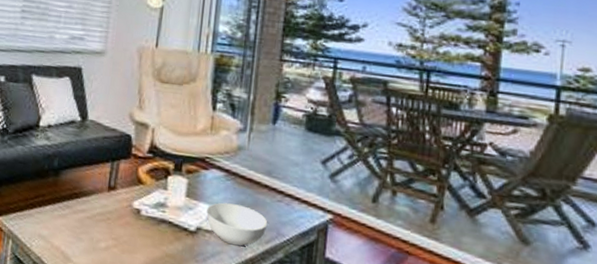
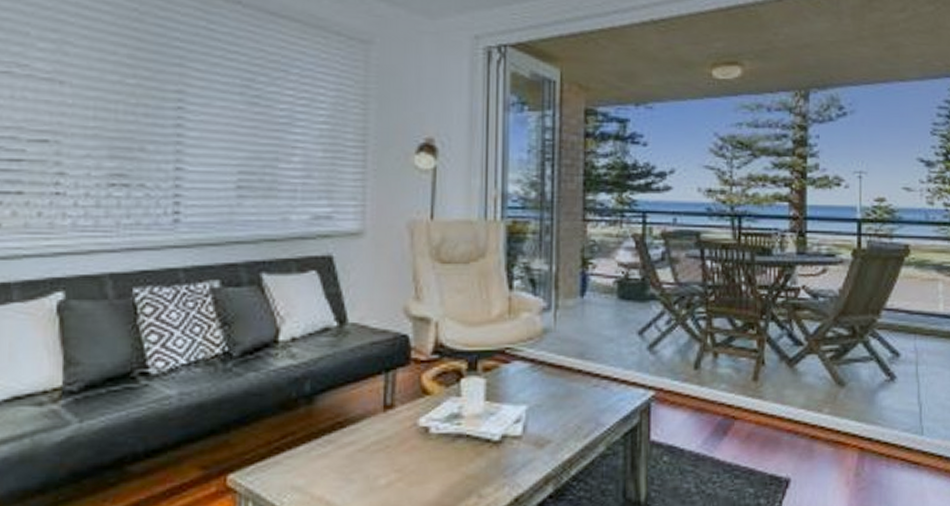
bowl: present [206,202,268,247] -> none [512,399,585,448]

